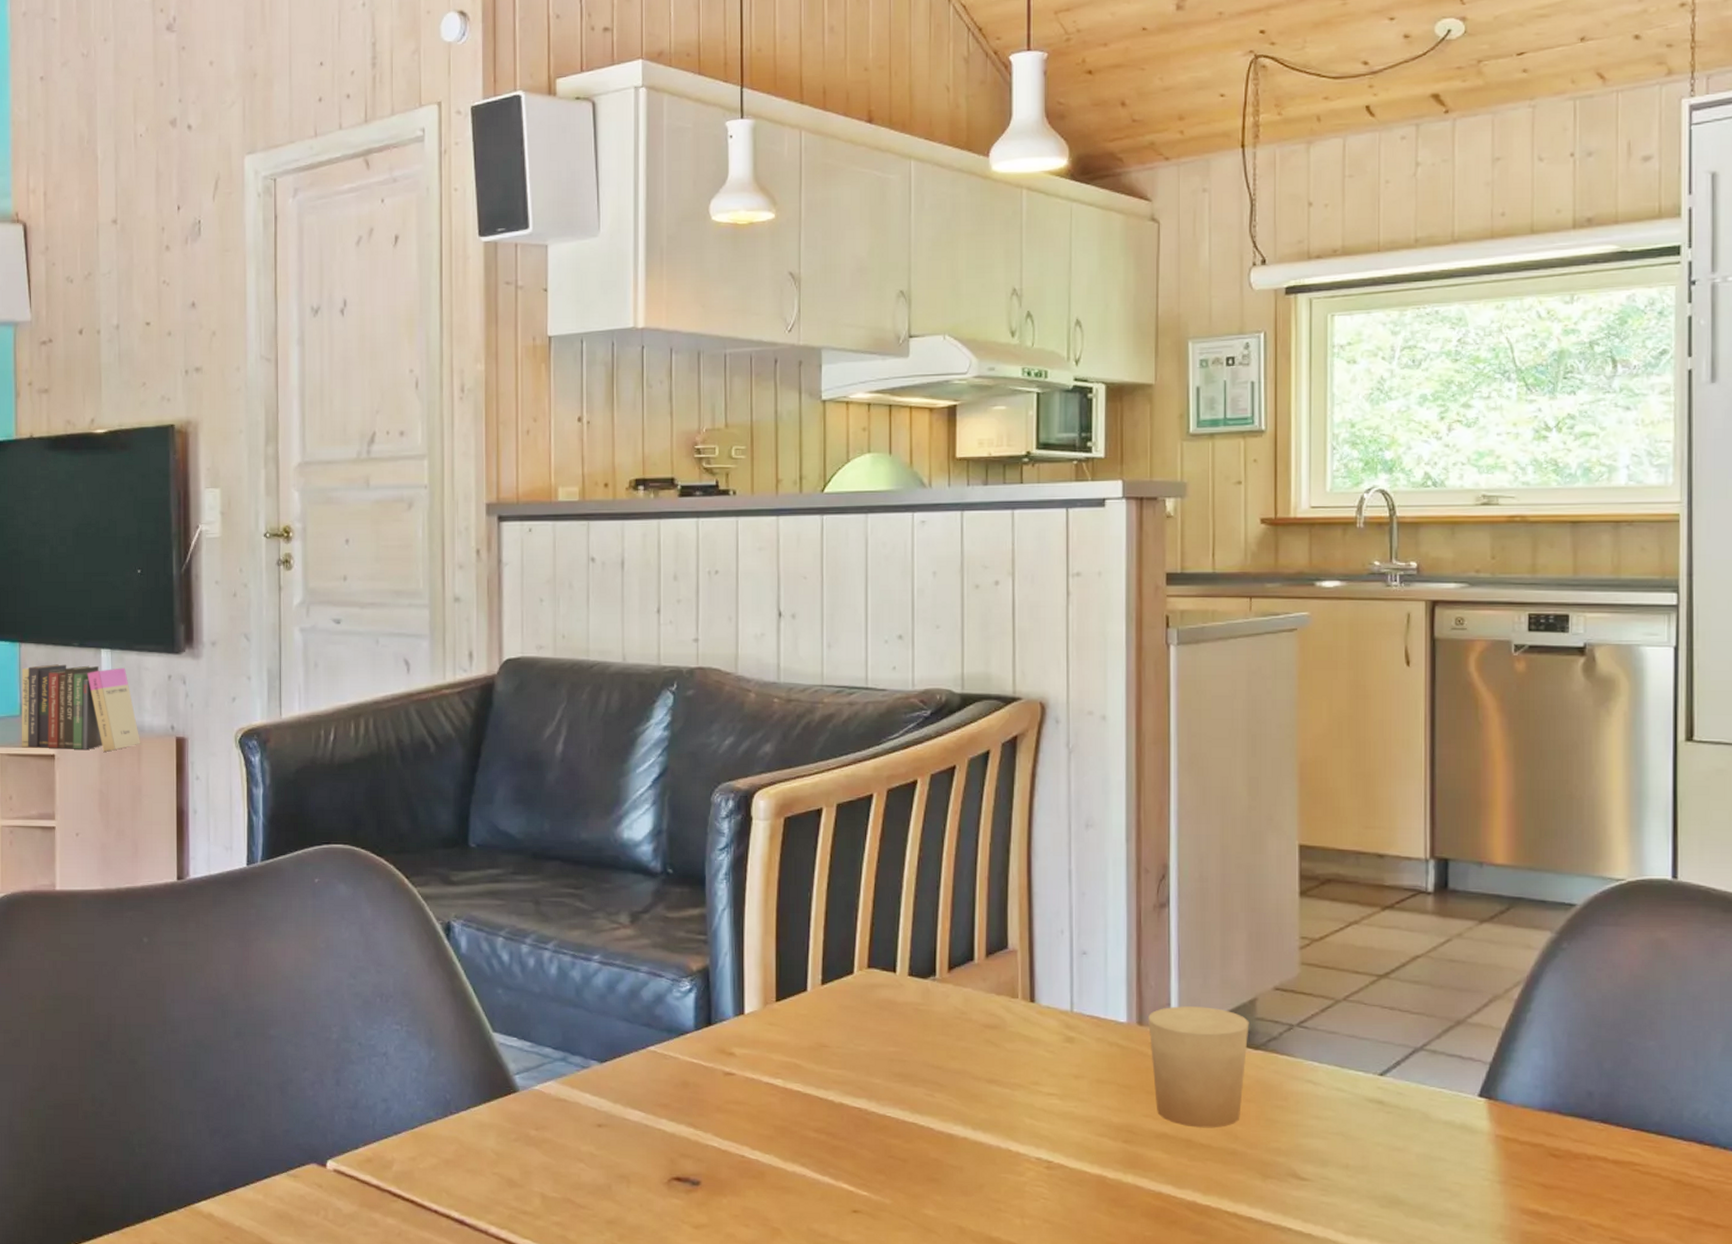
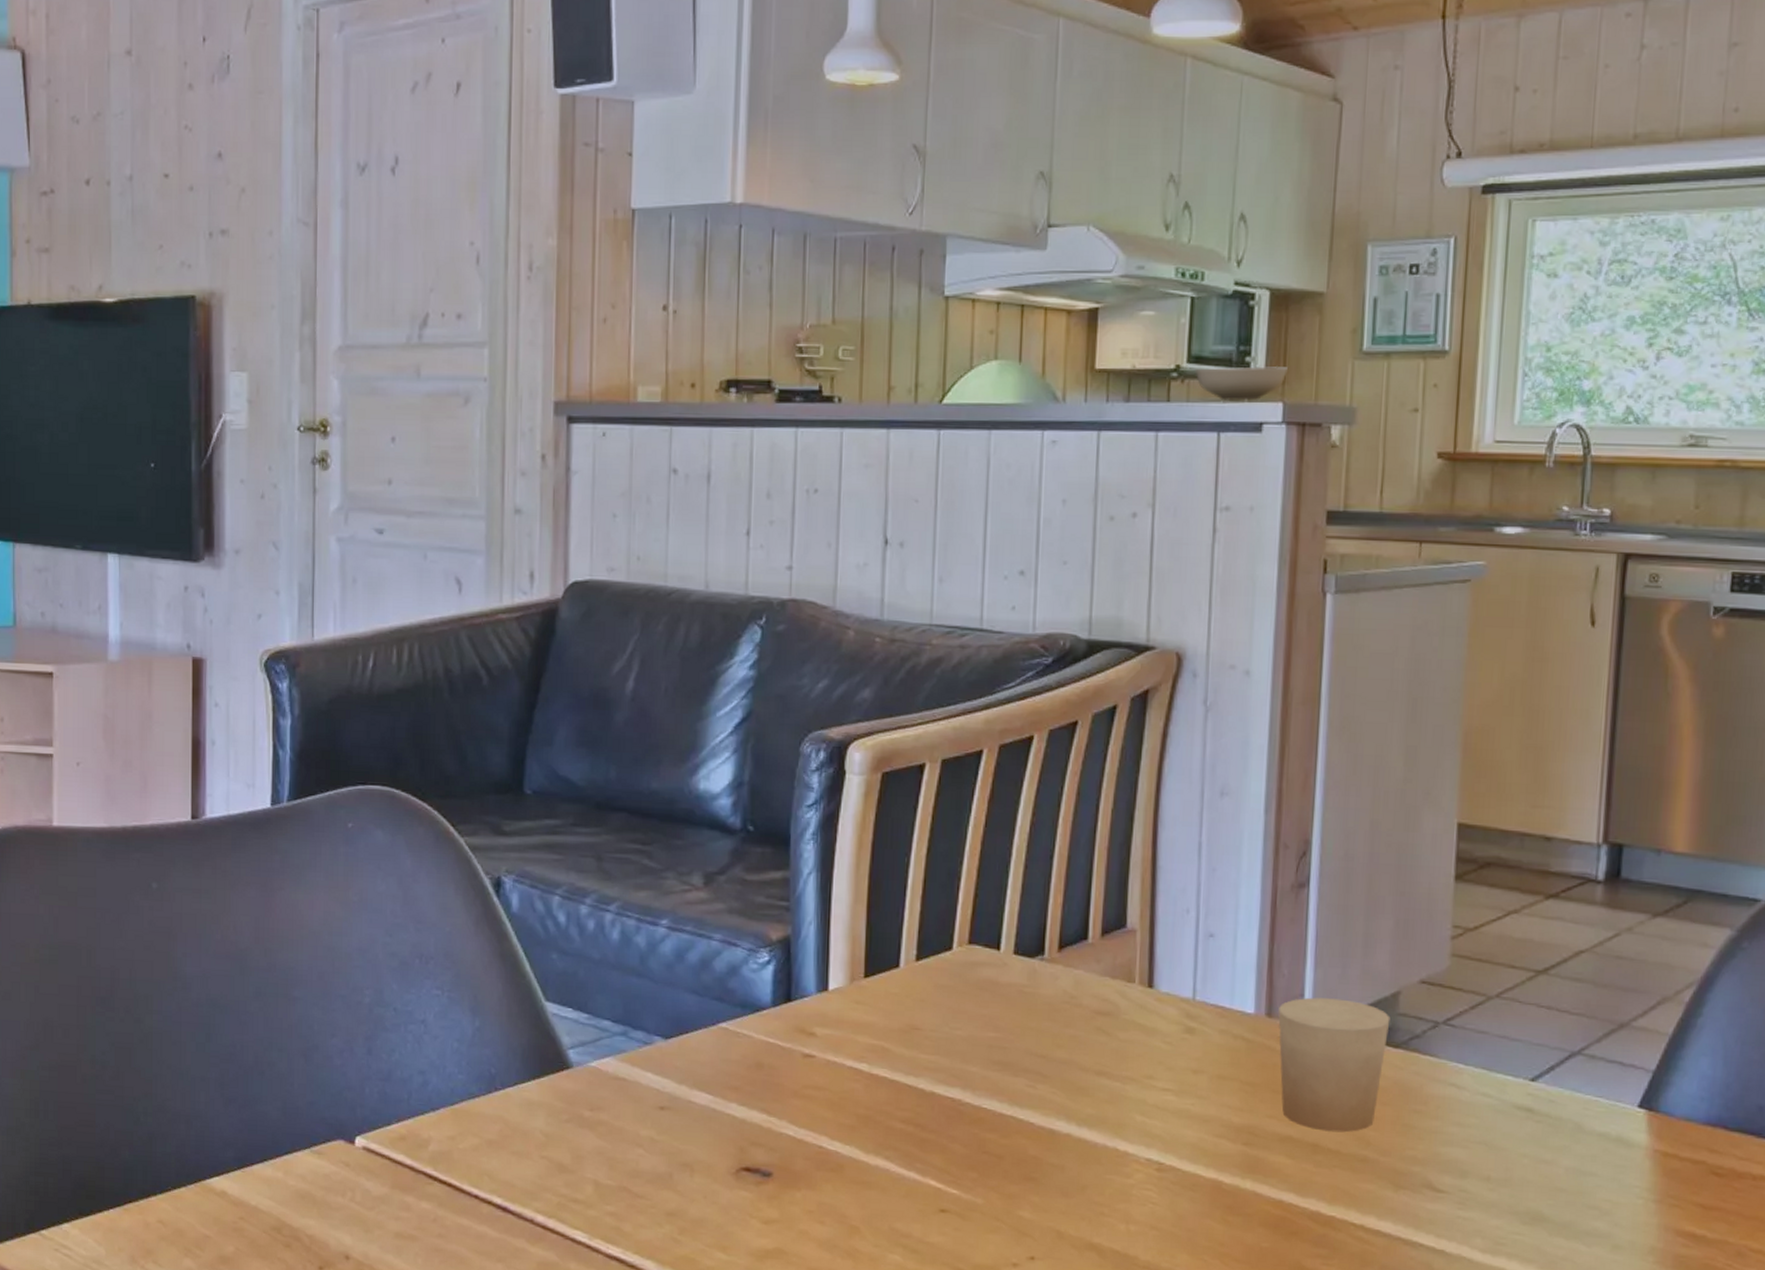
books: present [21,664,141,752] -> none [14,568,152,671]
bowl: none [1043,450,1125,480] -> present [1195,366,1288,401]

